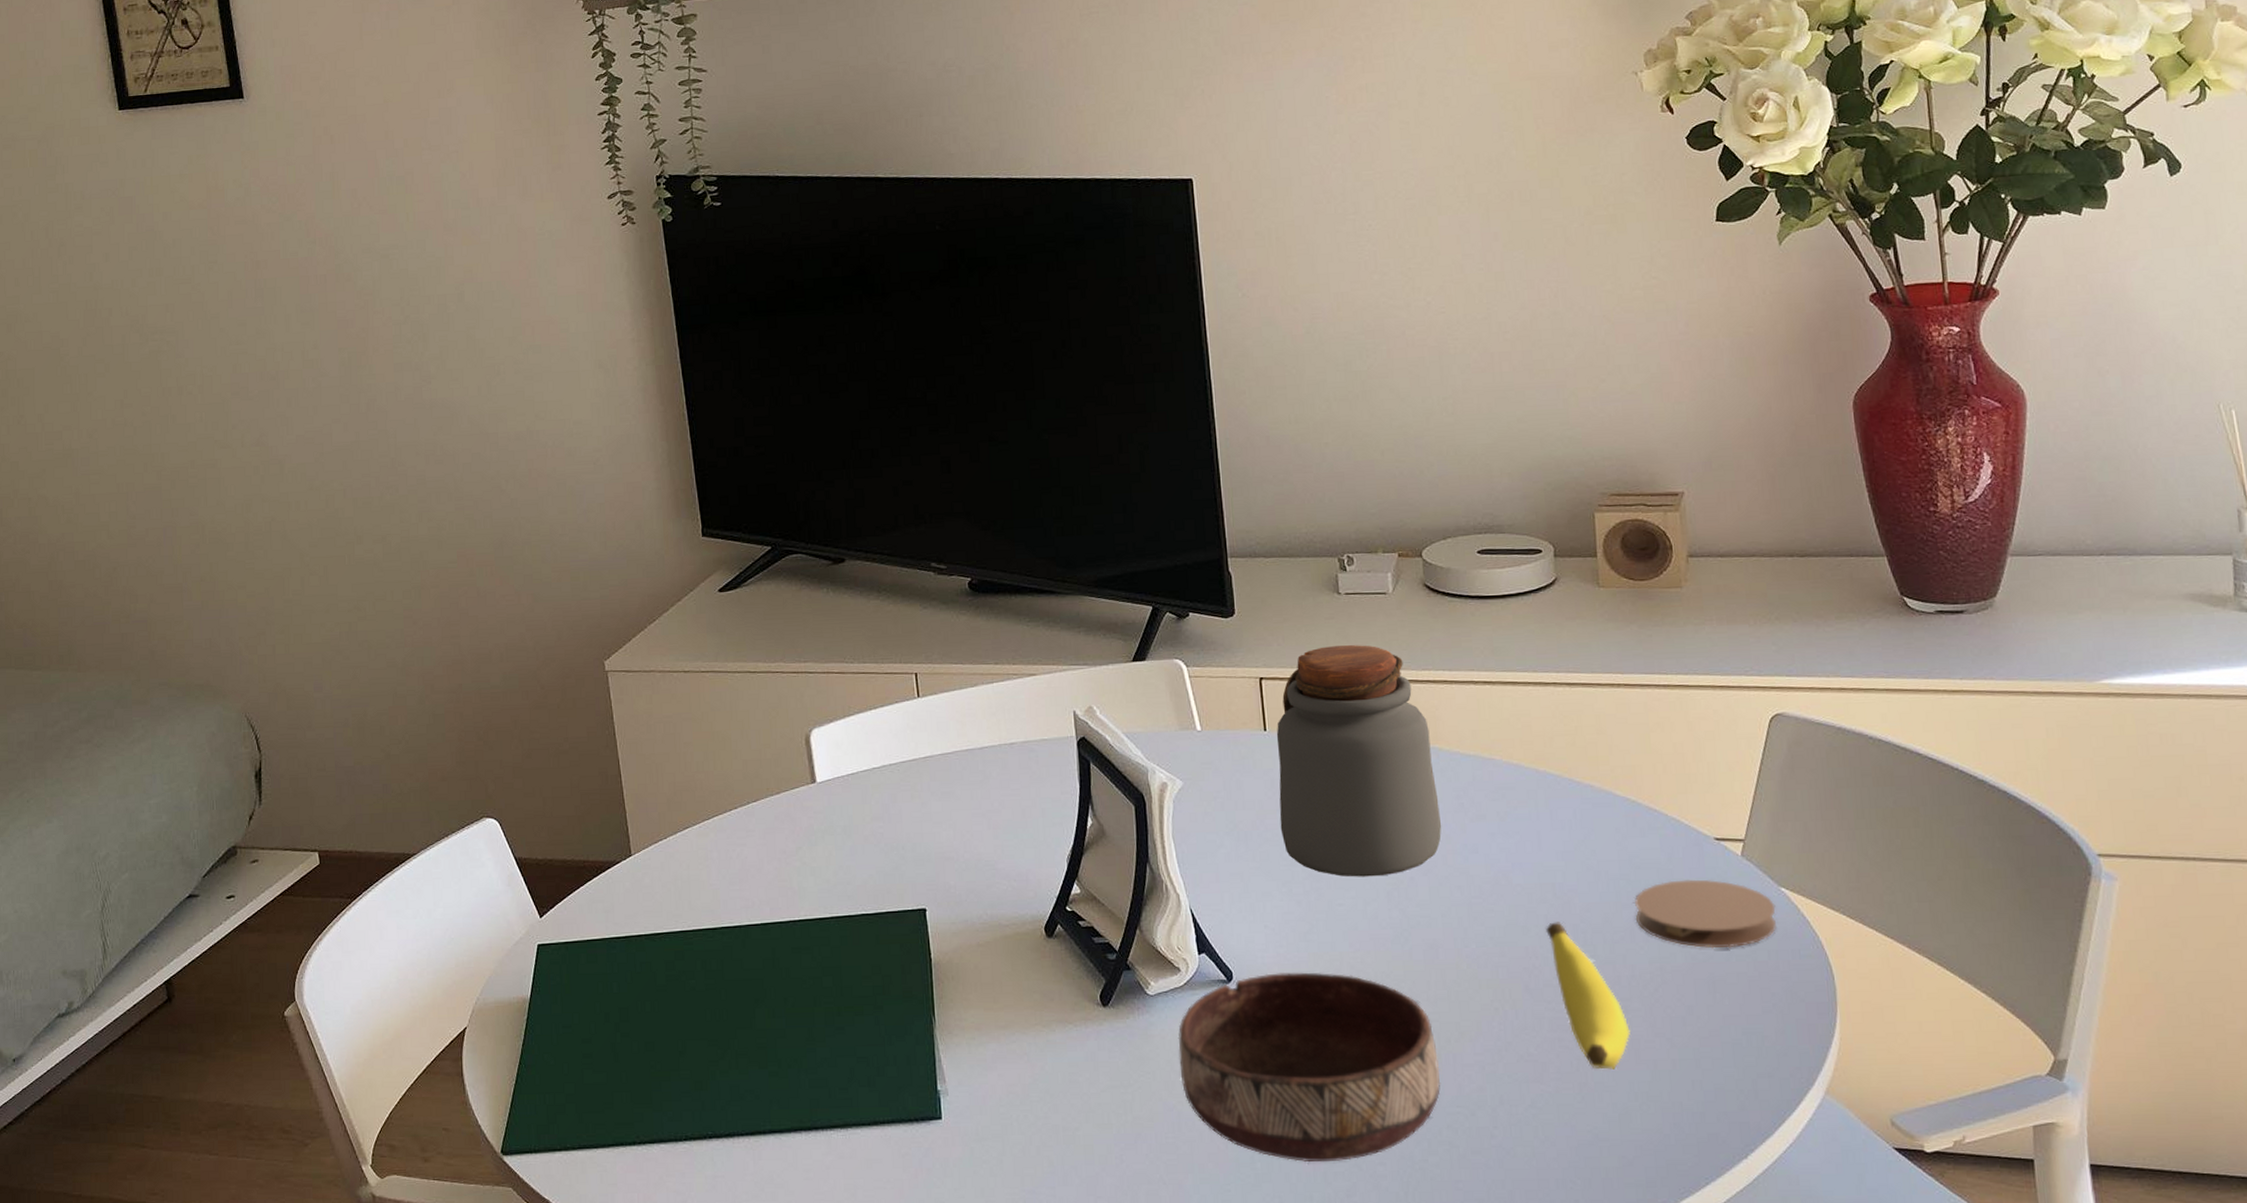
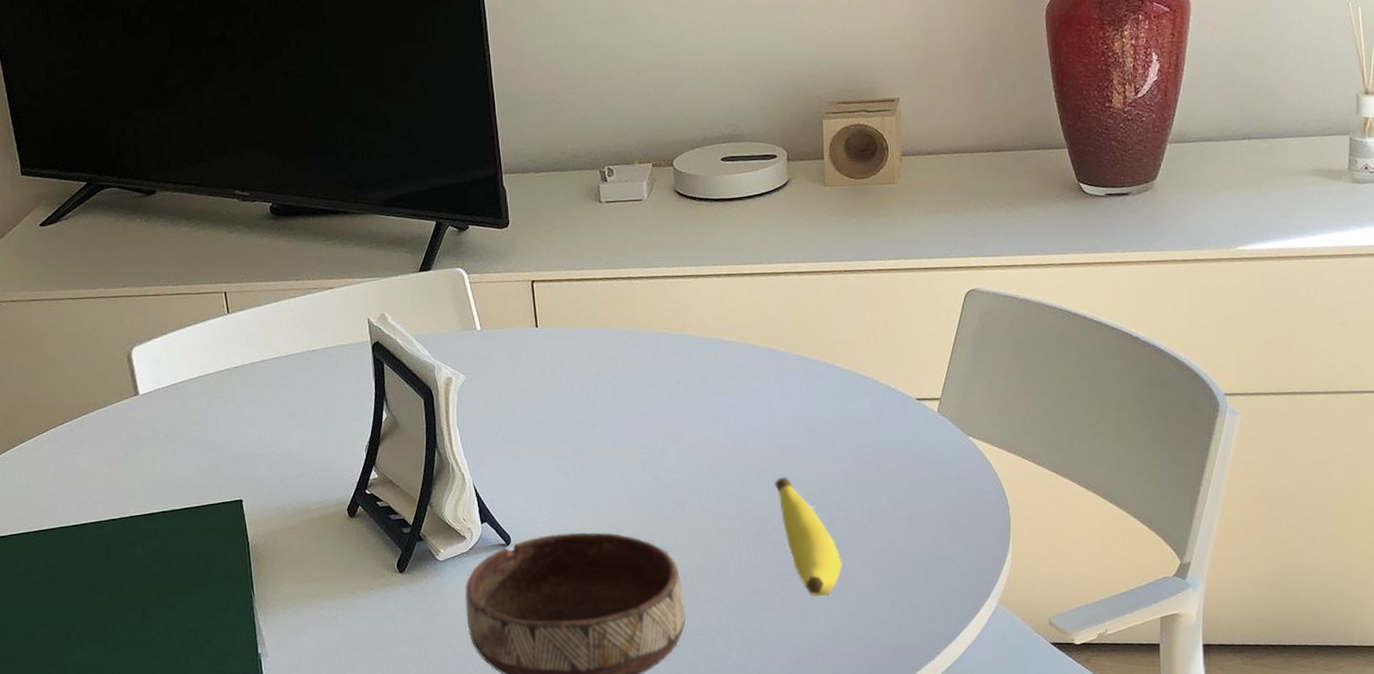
jar: present [1276,645,1442,877] -> none [546,247,689,450]
coaster: present [1635,879,1776,949] -> none [849,434,964,491]

